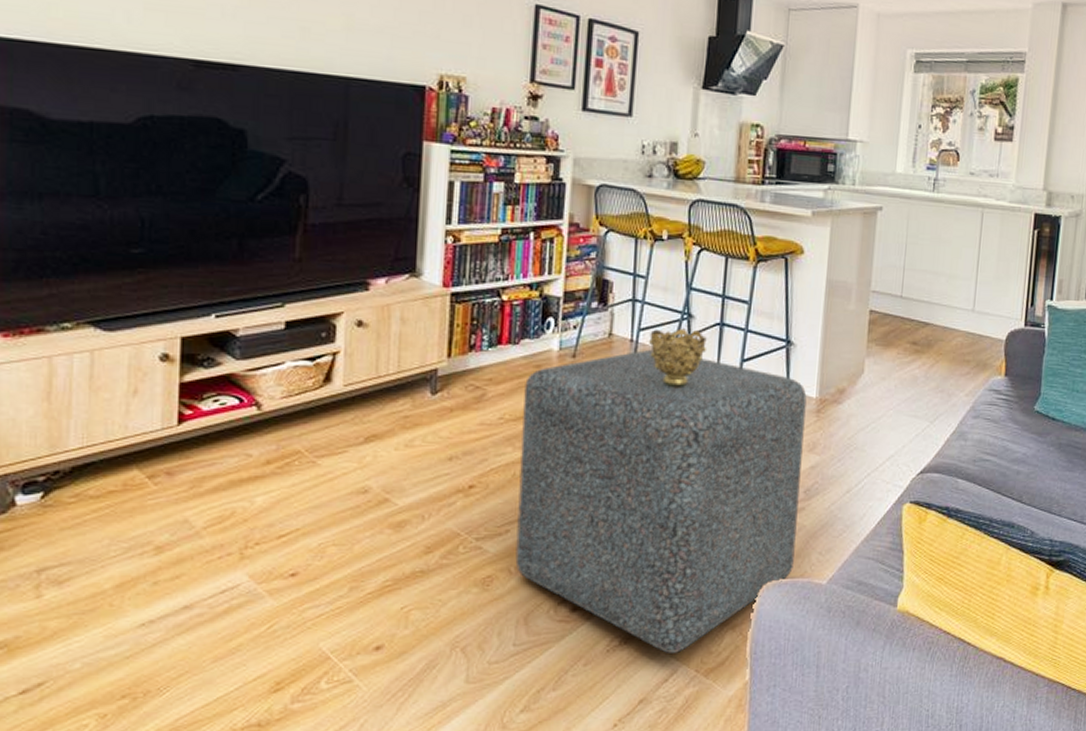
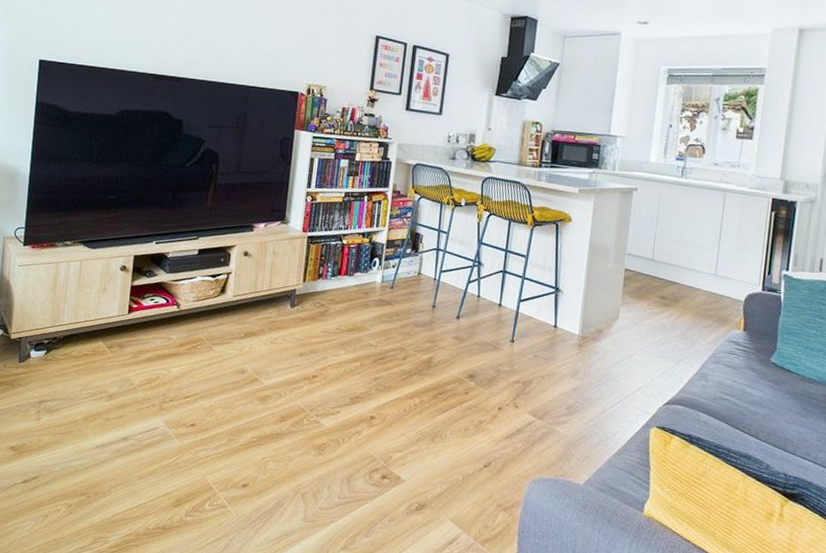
ottoman: present [515,349,807,653] -> none [343,286,571,523]
decorative bowl: present [649,328,707,389] -> none [448,272,492,318]

